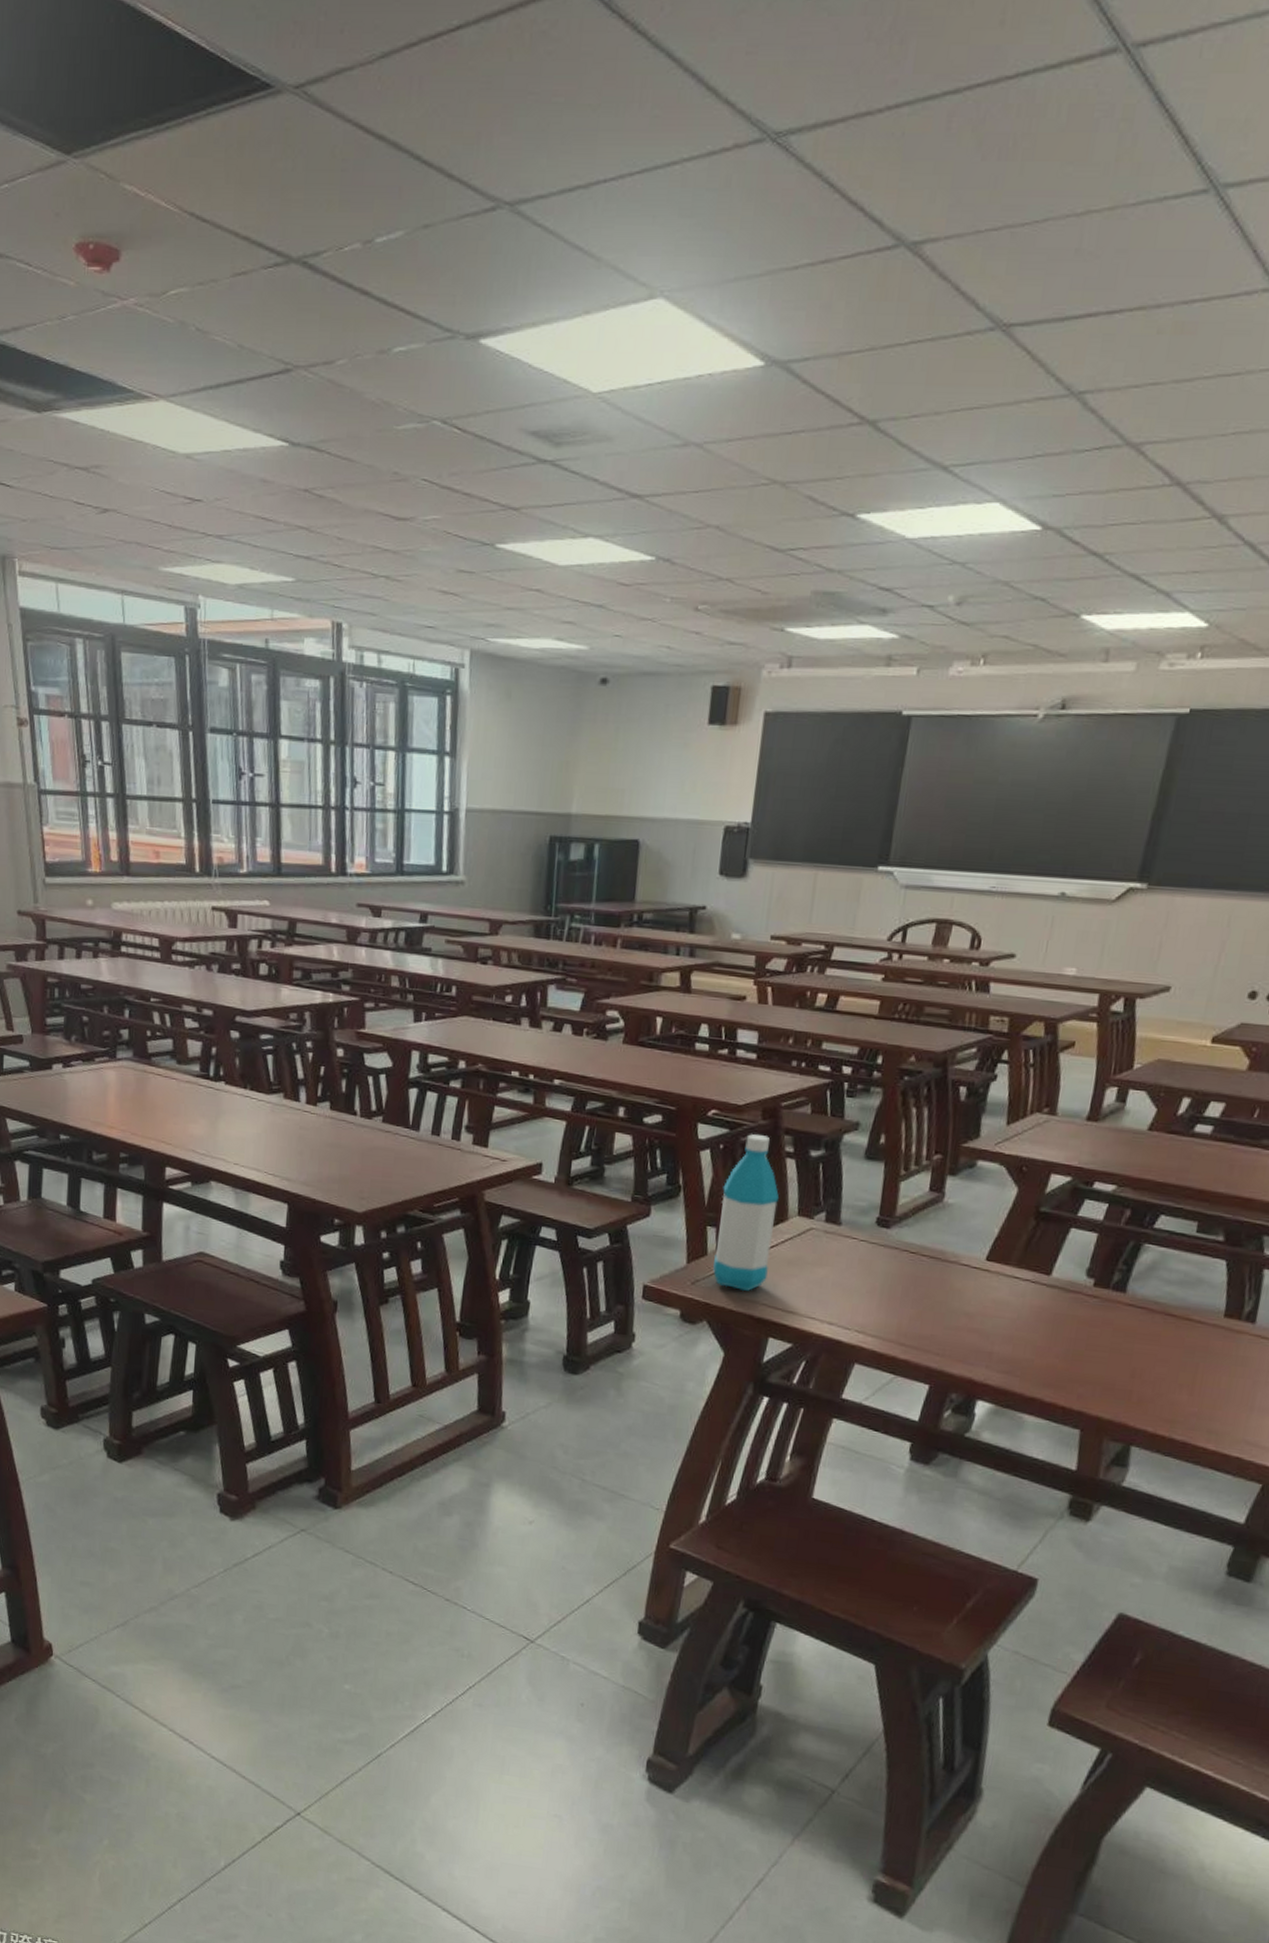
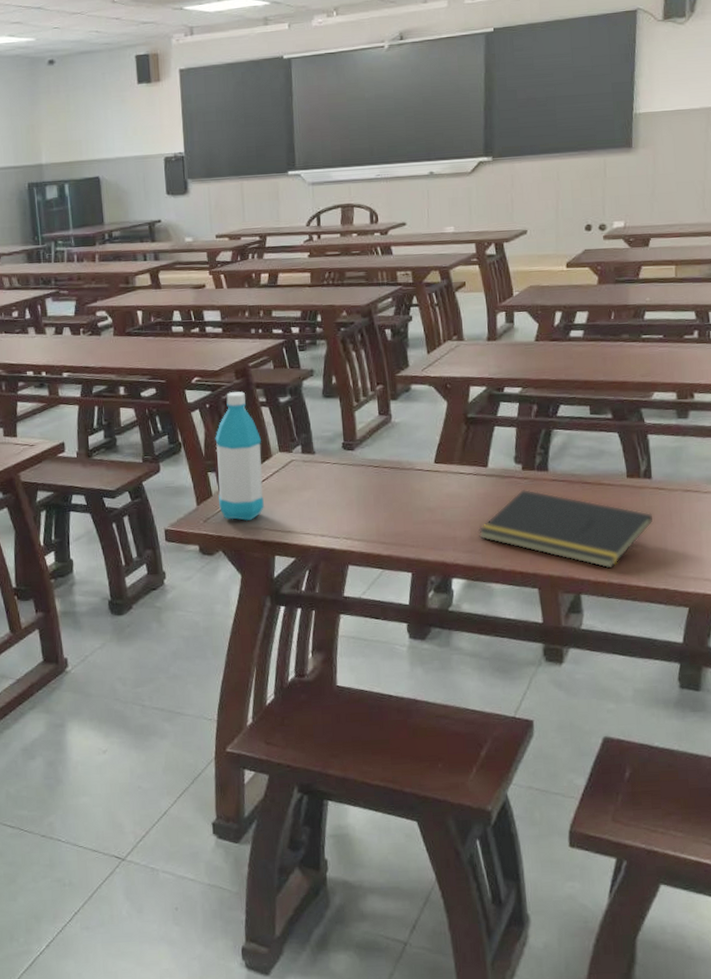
notepad: none [1021,1309,1246,1422] -> present [479,489,654,569]

